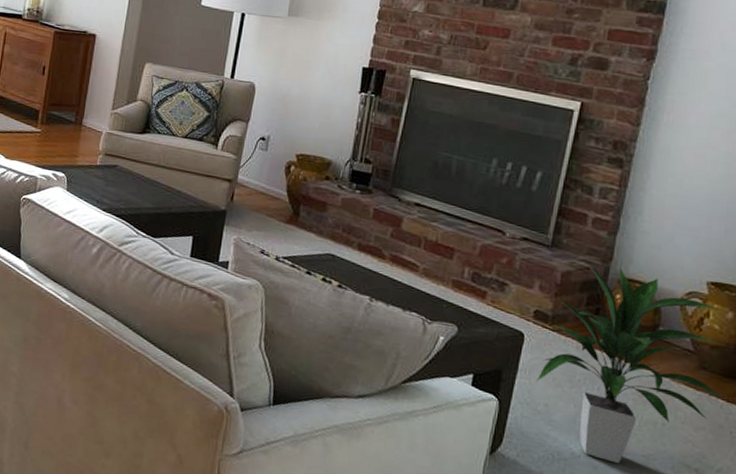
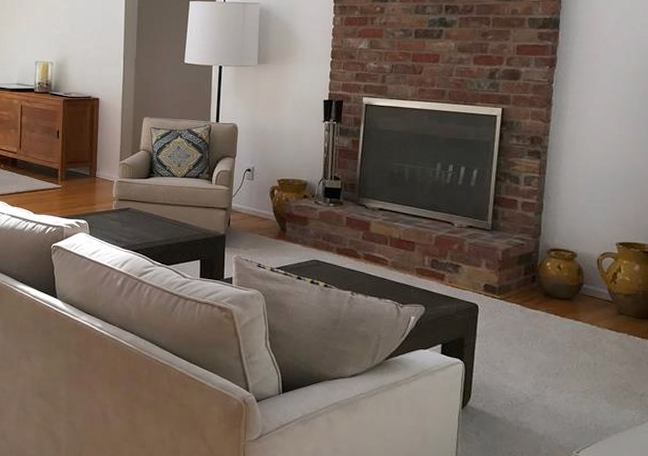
indoor plant: present [536,263,724,464] -> none [492,240,639,401]

